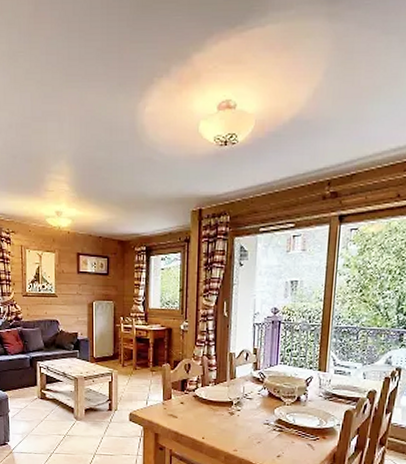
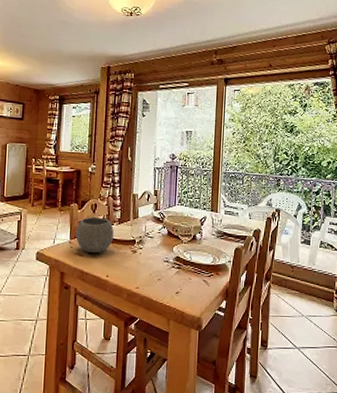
bowl: none [169,378,209,415] -> present [76,217,114,254]

